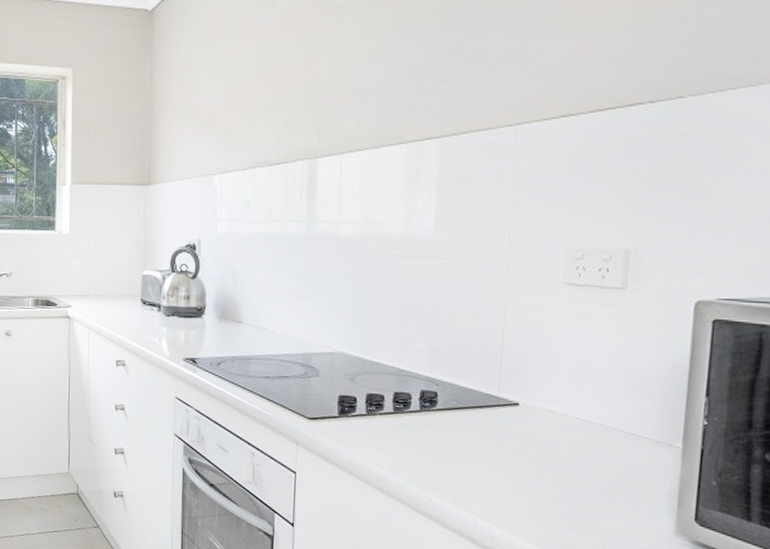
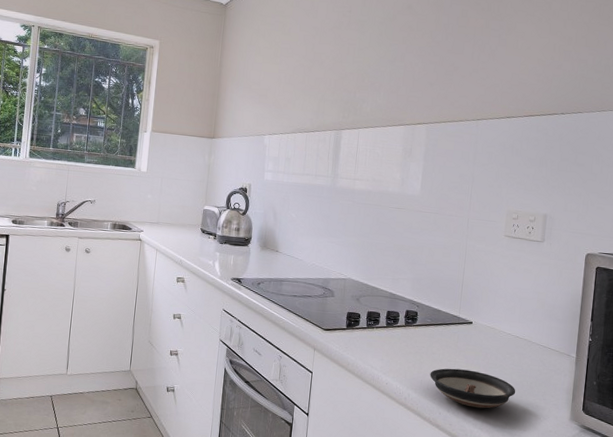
saucer: none [459,465,589,518] -> present [430,368,516,409]

